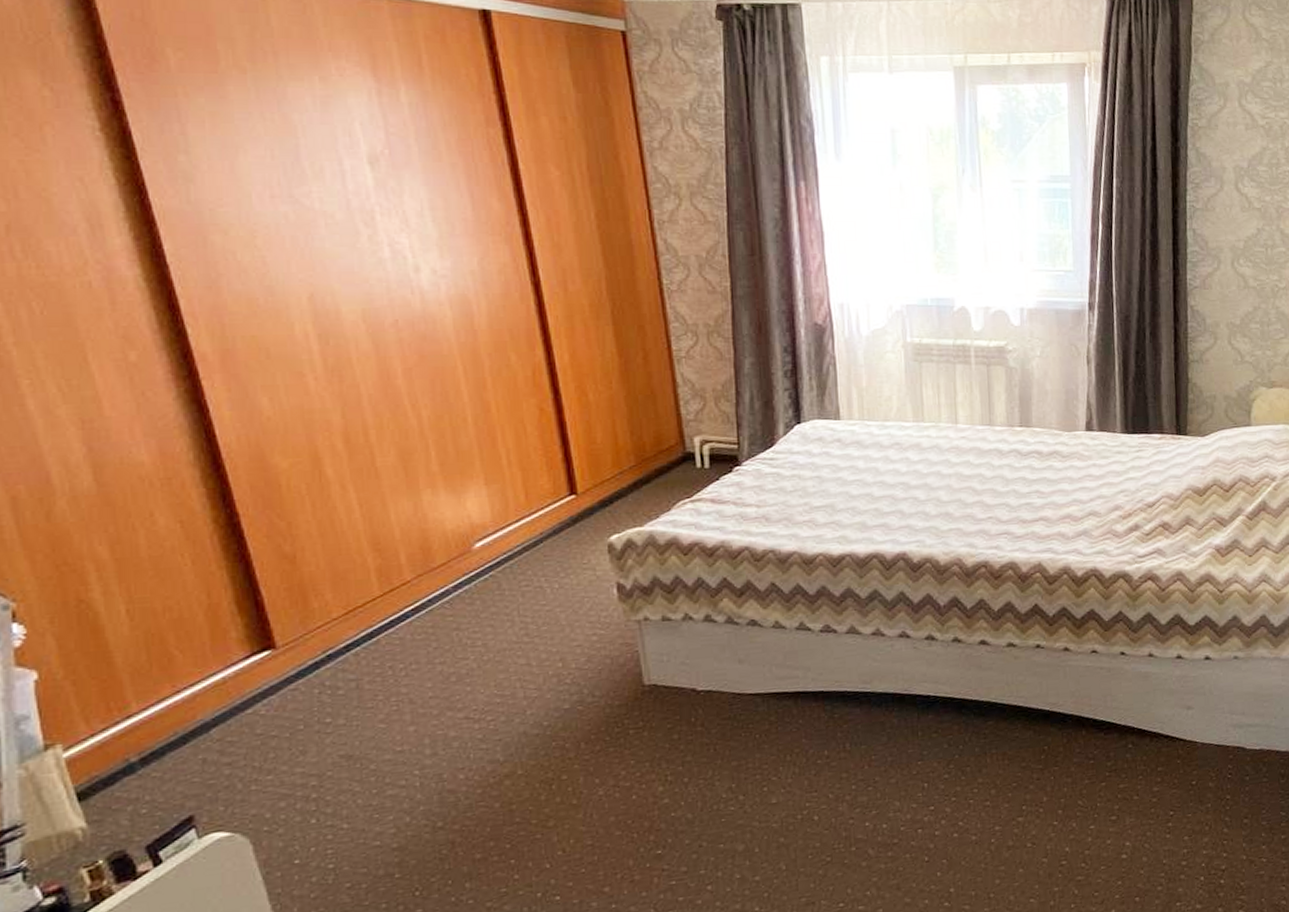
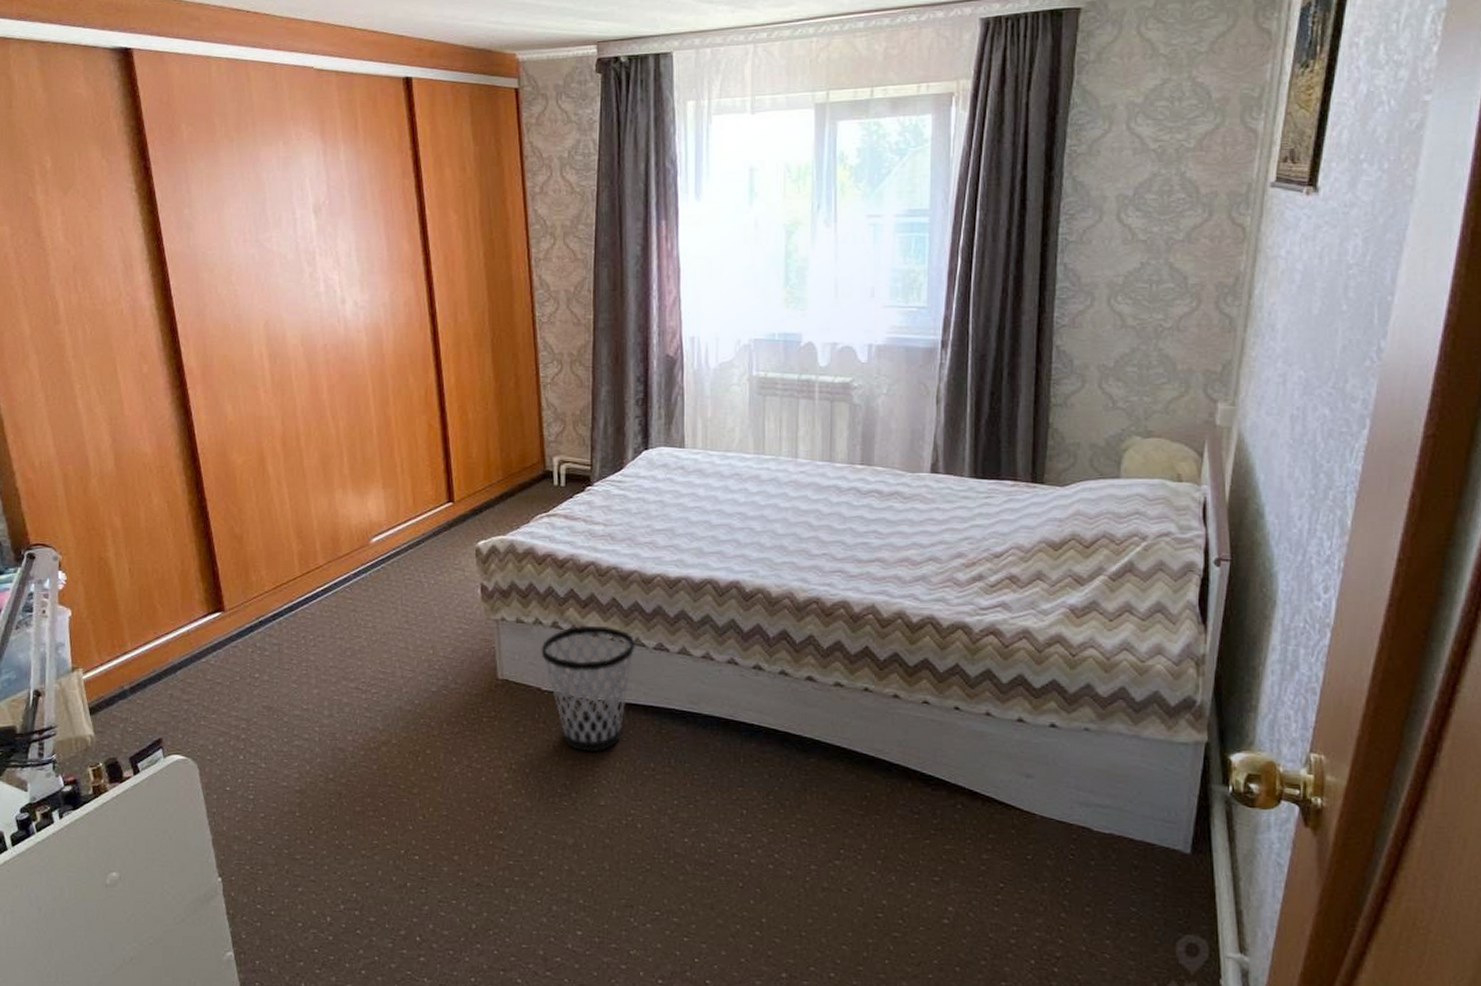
wastebasket: none [693,613,800,750] -> present [541,625,635,751]

